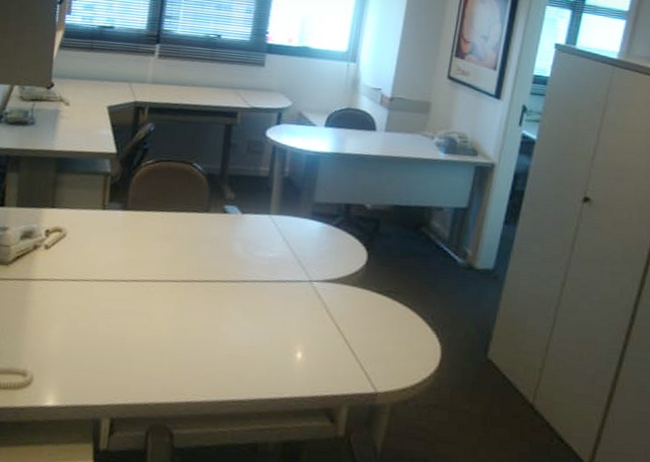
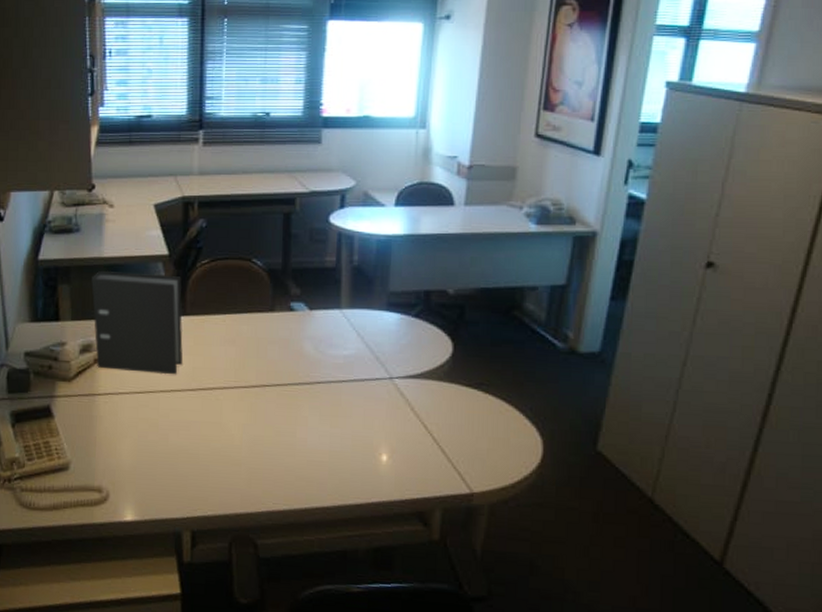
binder: none [36,163,126,266] -> present [91,270,183,375]

